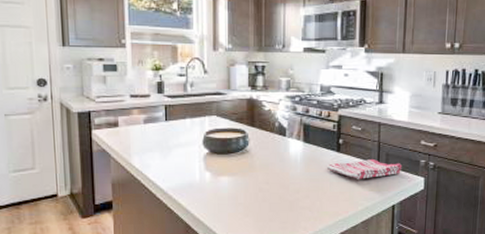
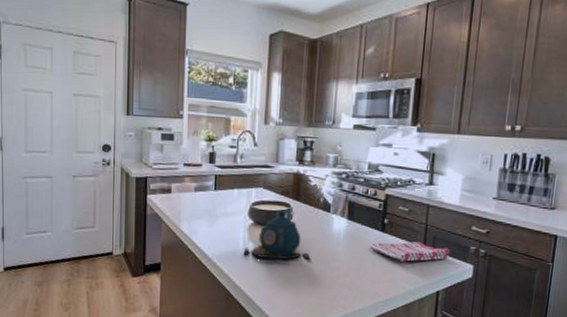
teapot: none [200,137,269,189] -> present [243,209,310,262]

